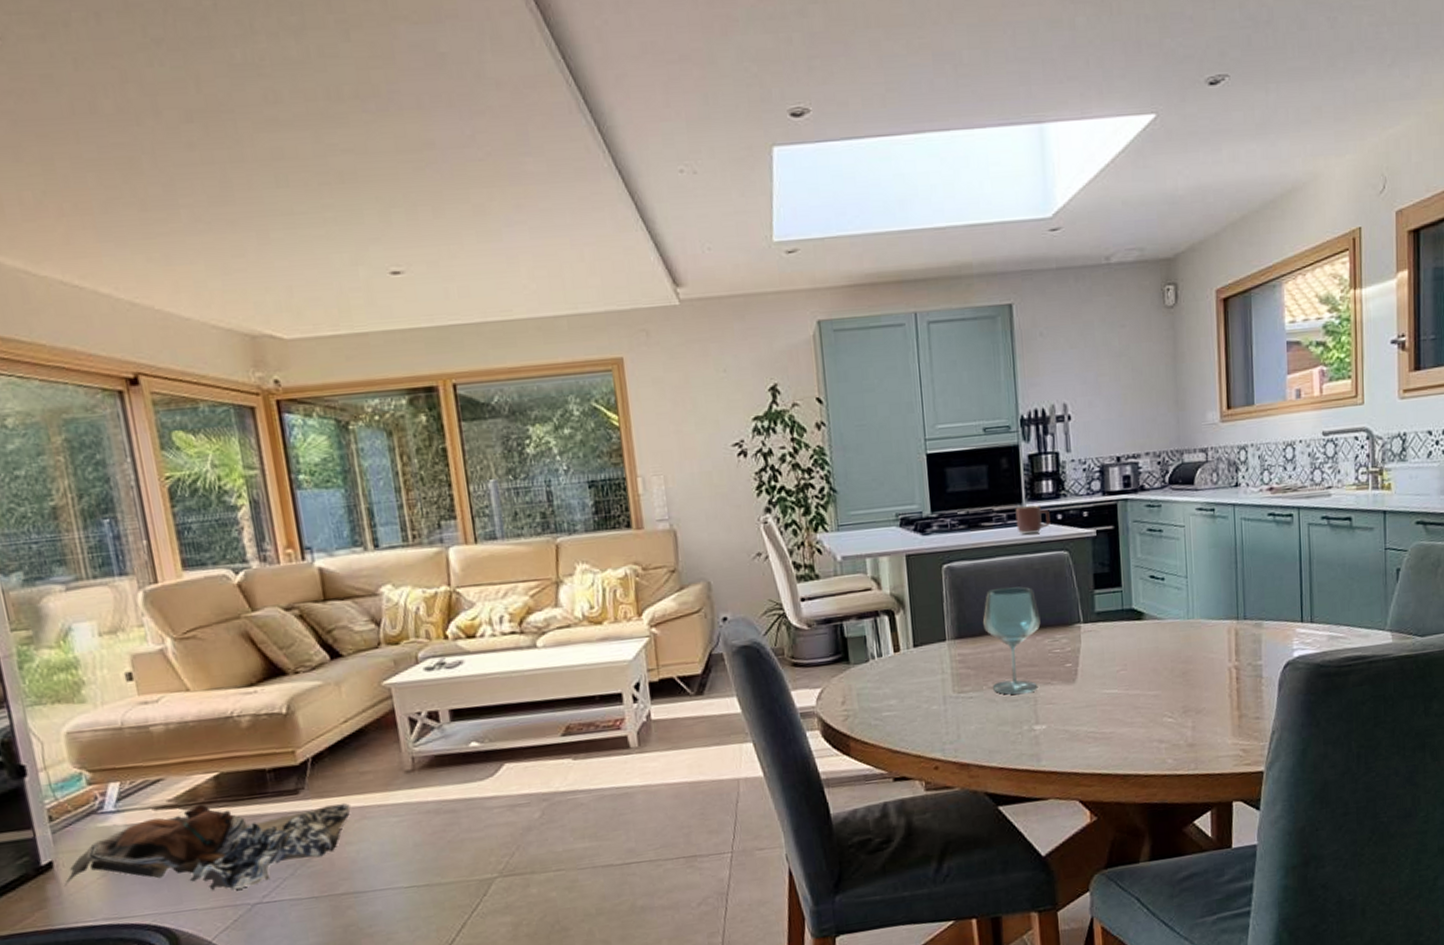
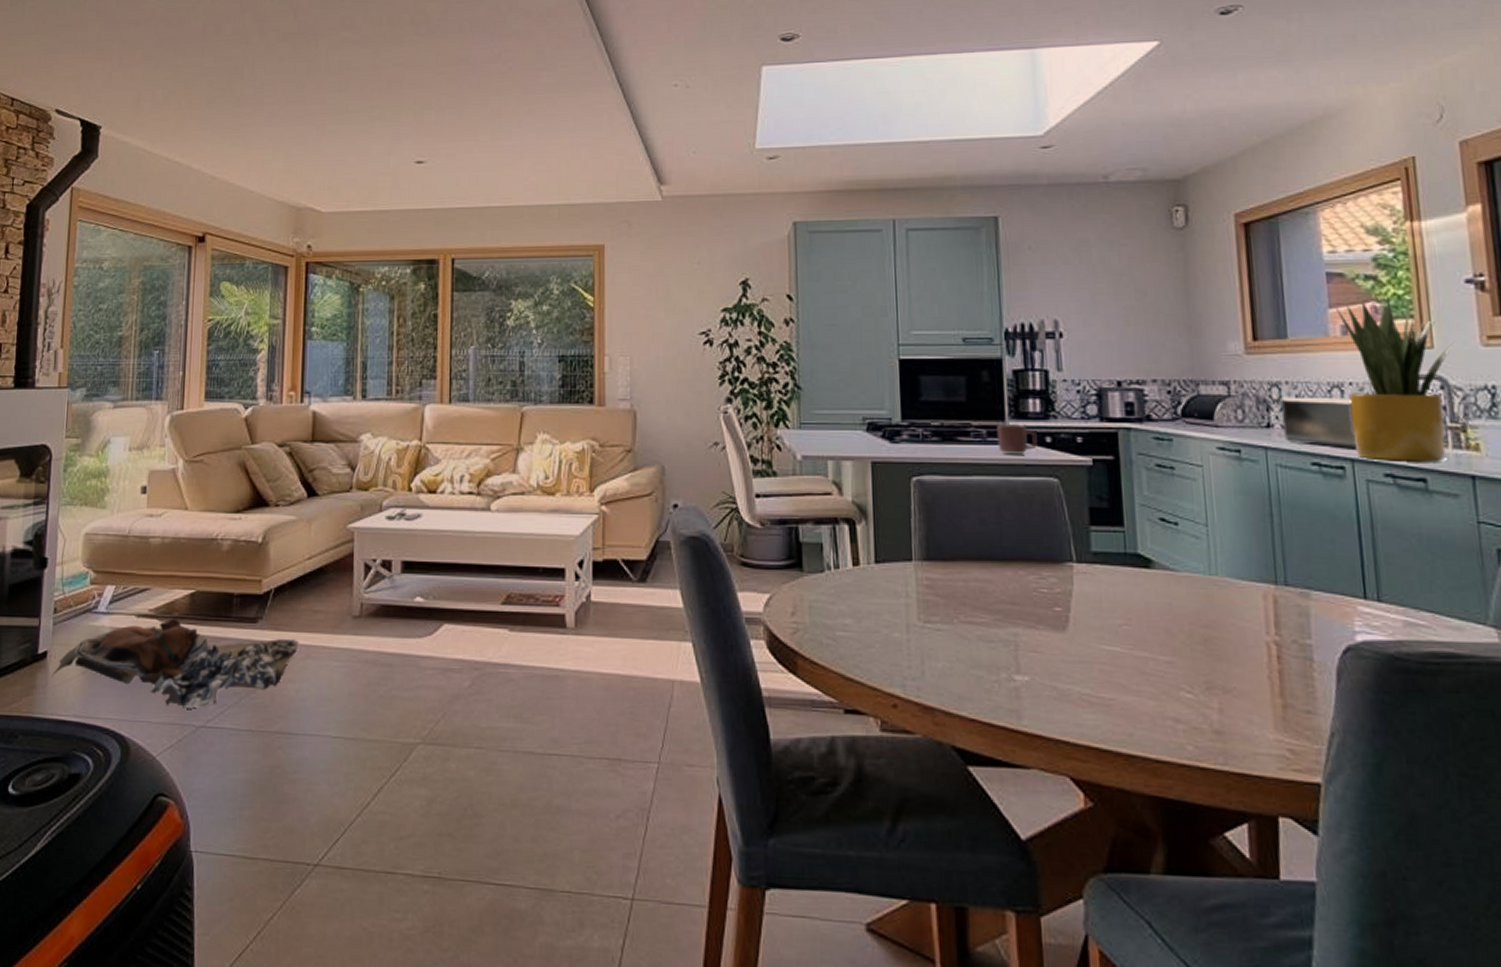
wine glass: present [982,586,1041,695] -> none [955,509,1024,635]
toaster: none [1246,454,1303,499] -> present [1280,396,1358,449]
planter: none [1292,360,1380,506] -> present [1334,296,1456,462]

